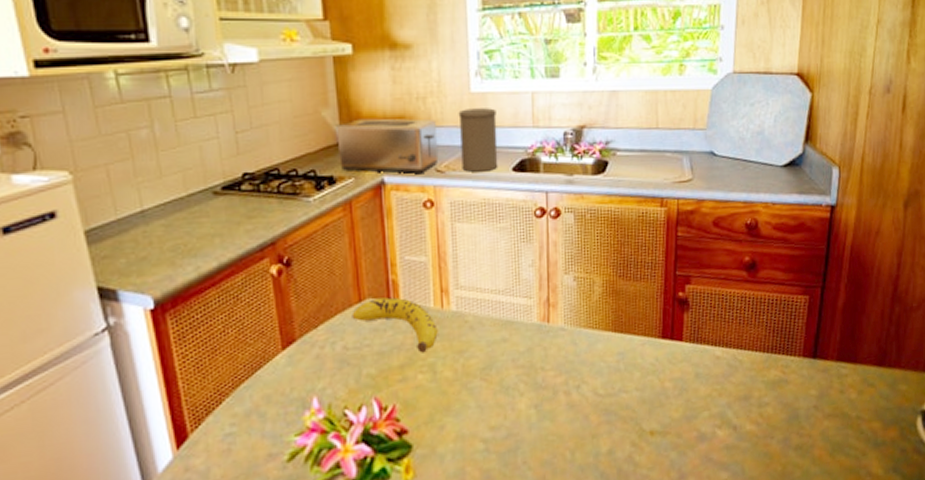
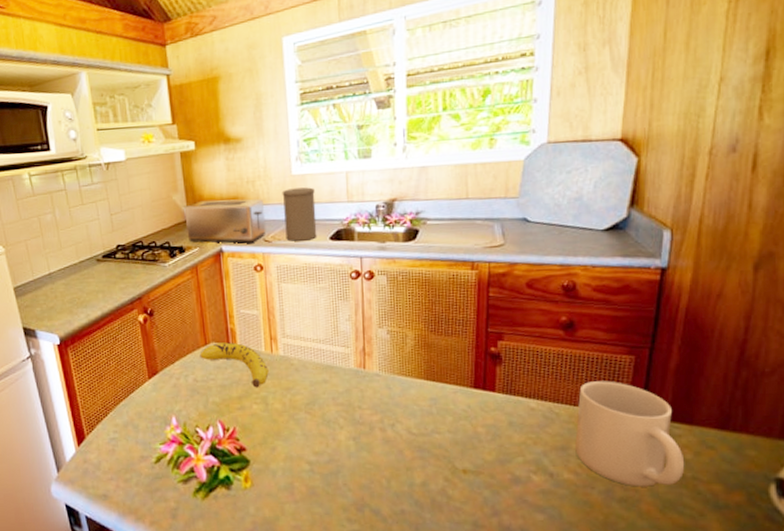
mug: none [757,323,851,432] -> present [575,381,685,487]

